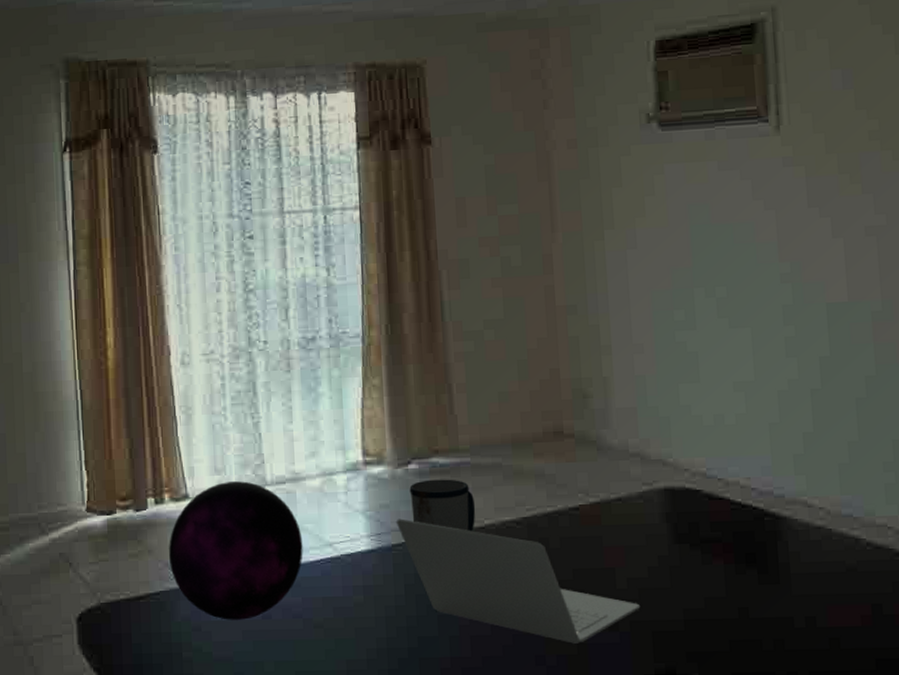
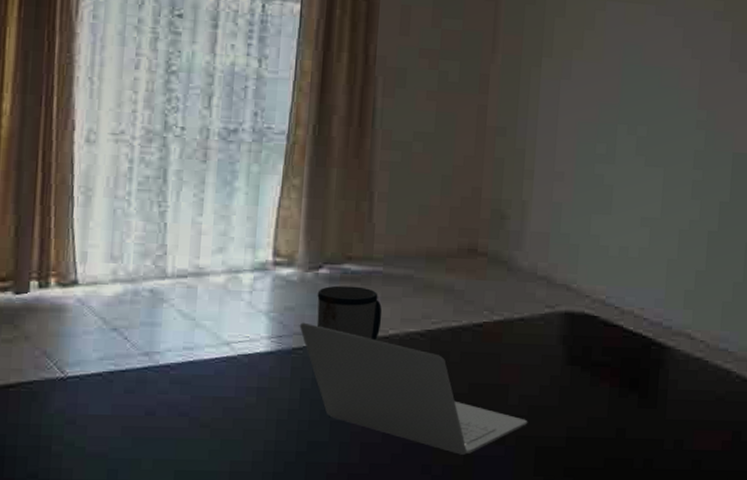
decorative orb: present [169,481,303,620] -> none [48,270,199,415]

